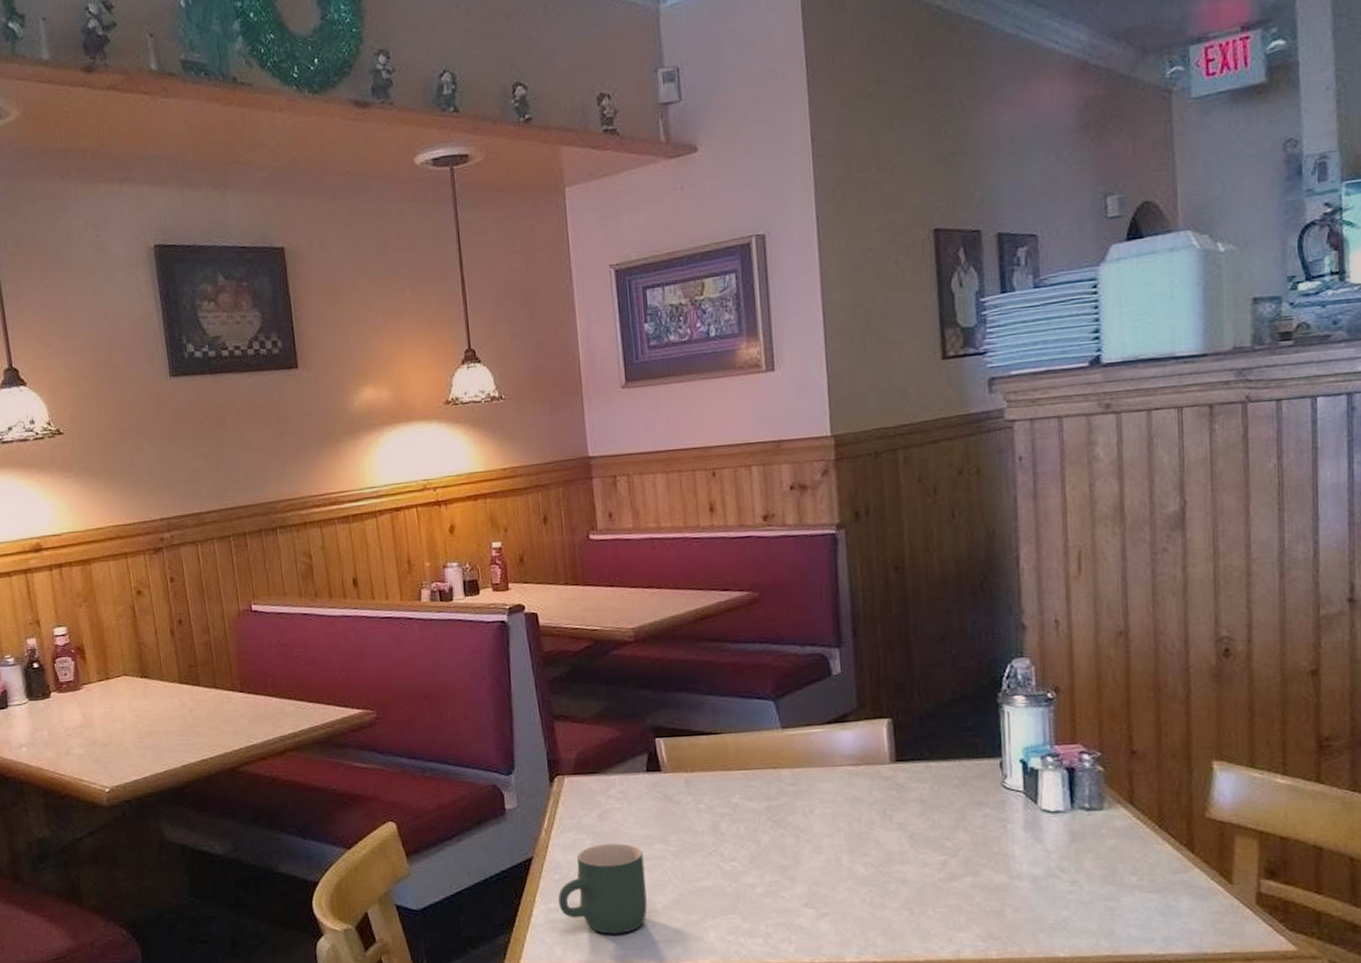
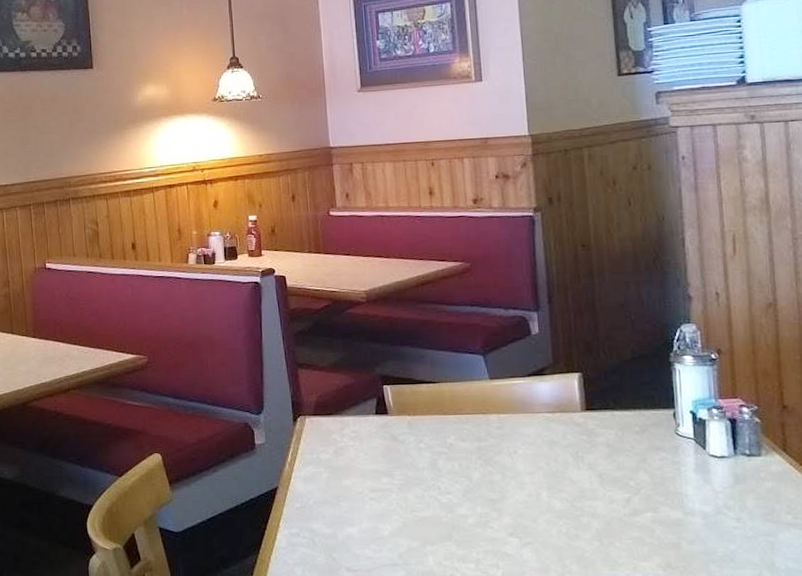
mug: present [558,843,647,934] -> none [299,476,375,557]

